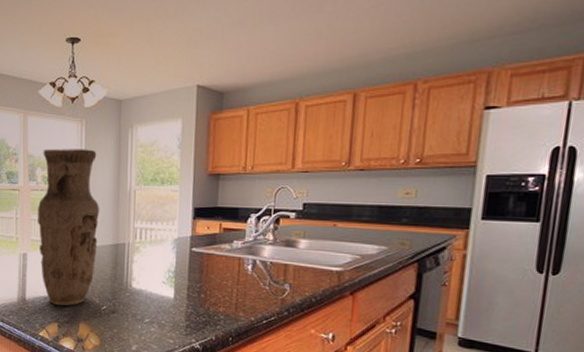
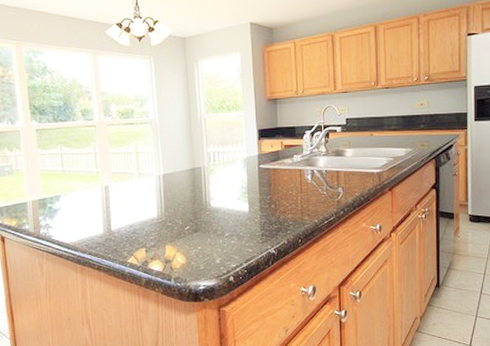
vase: present [38,149,100,306] -> none [115,83,176,231]

